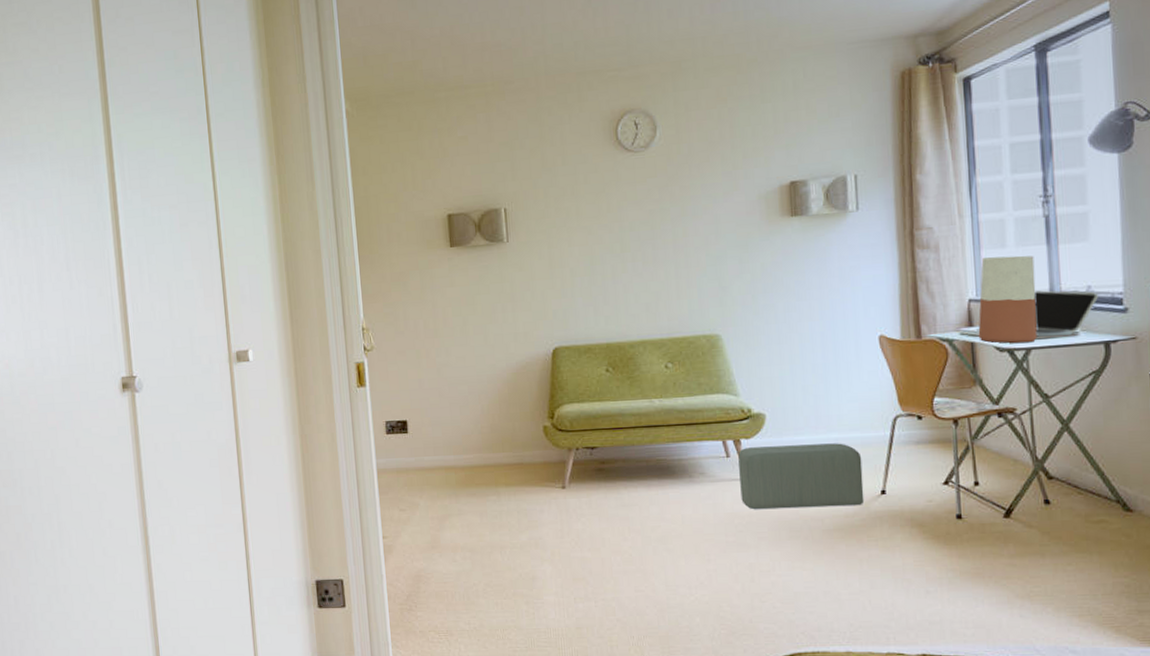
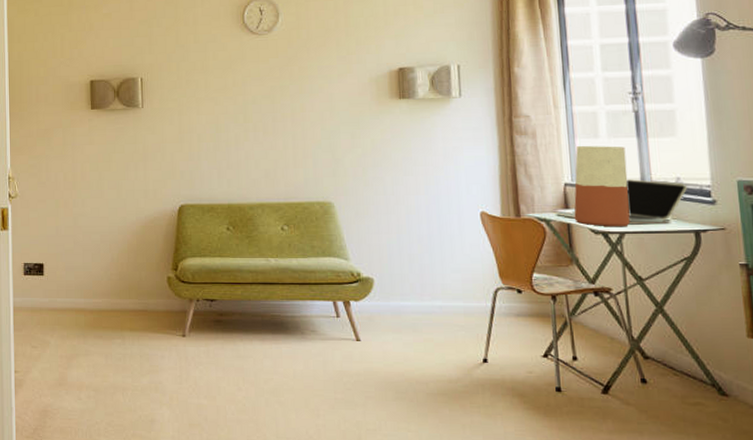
pouf: present [738,443,865,509] -> none [348,309,467,371]

